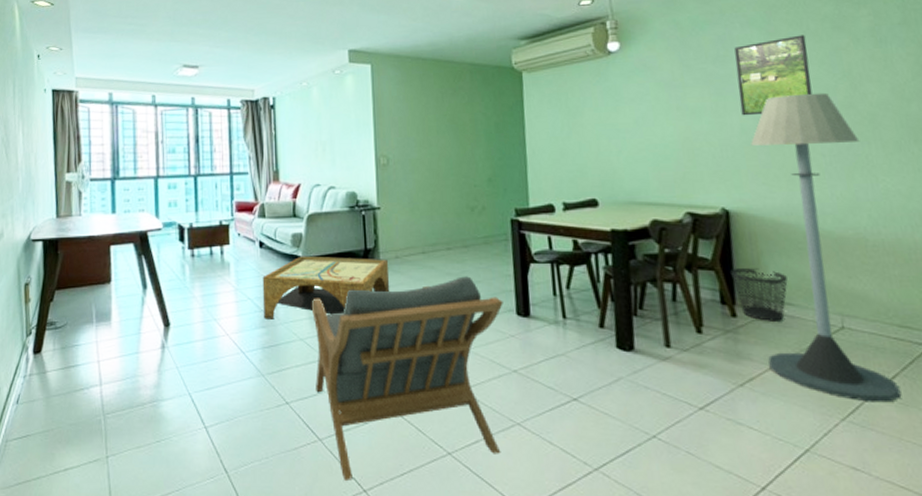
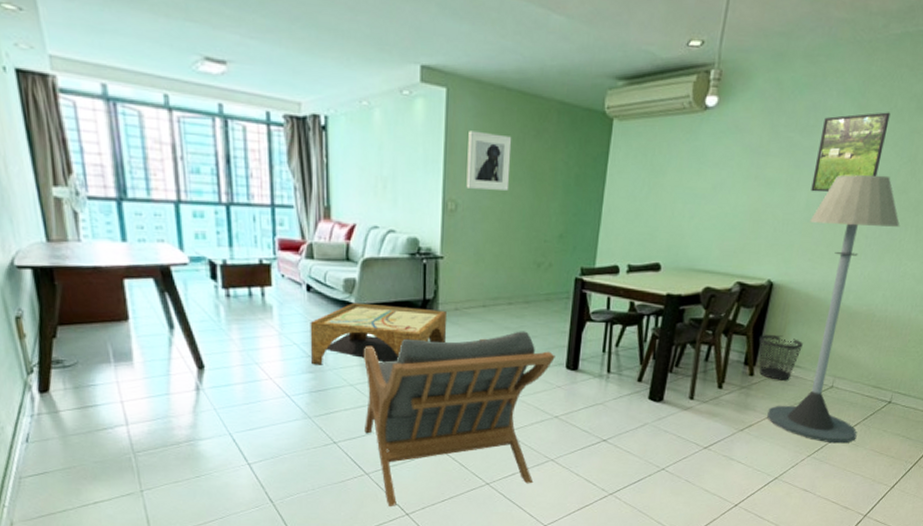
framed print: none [393,95,435,144] -> present [466,130,512,190]

